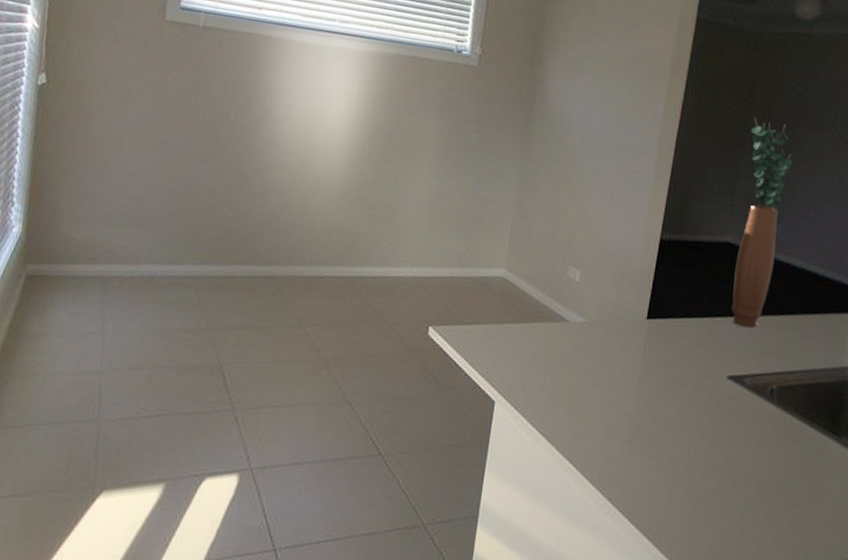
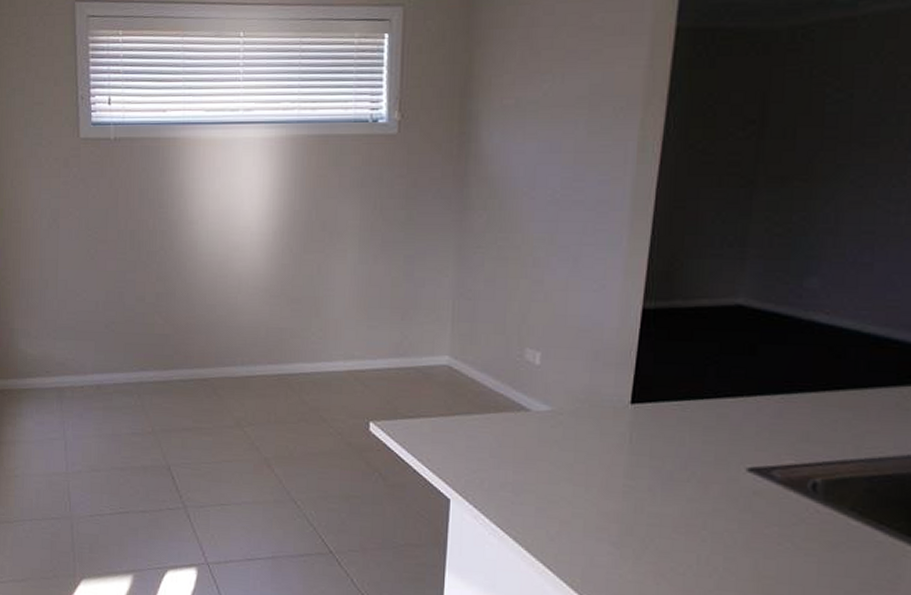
vase: present [731,117,794,328] -> none [749,141,835,409]

